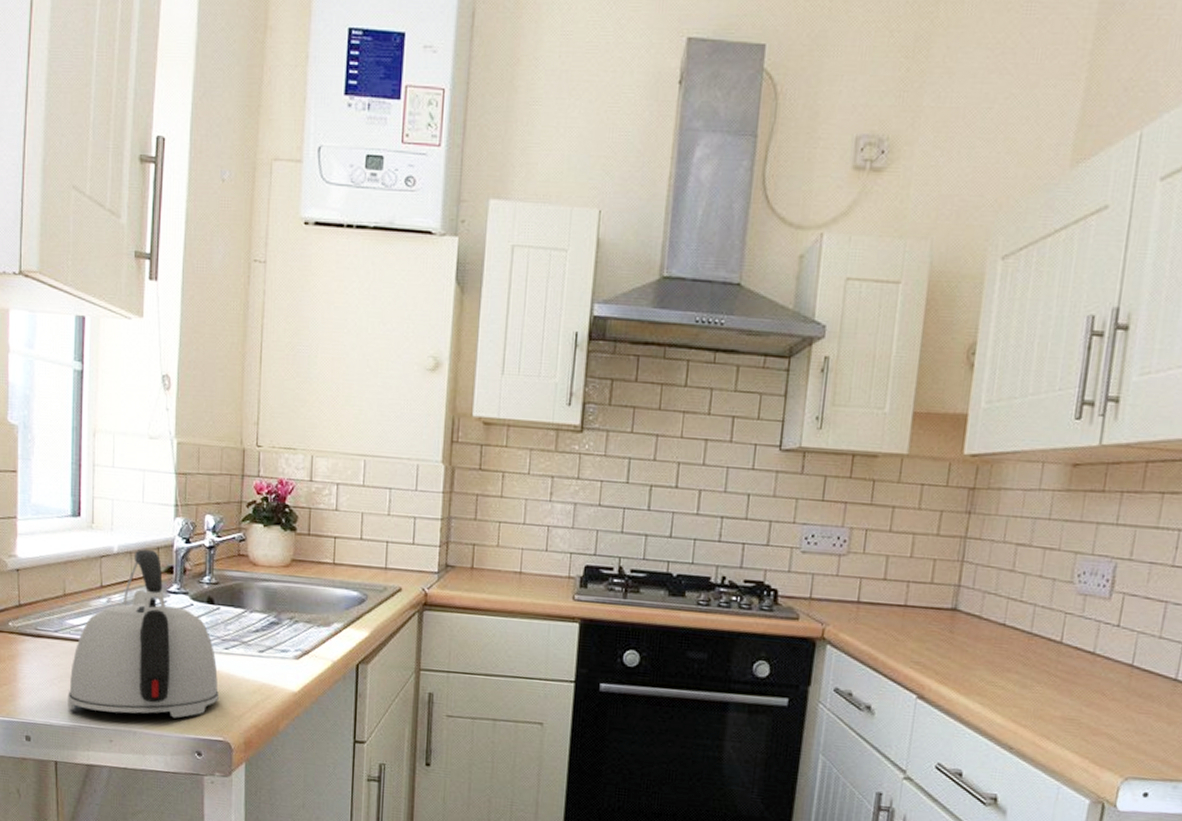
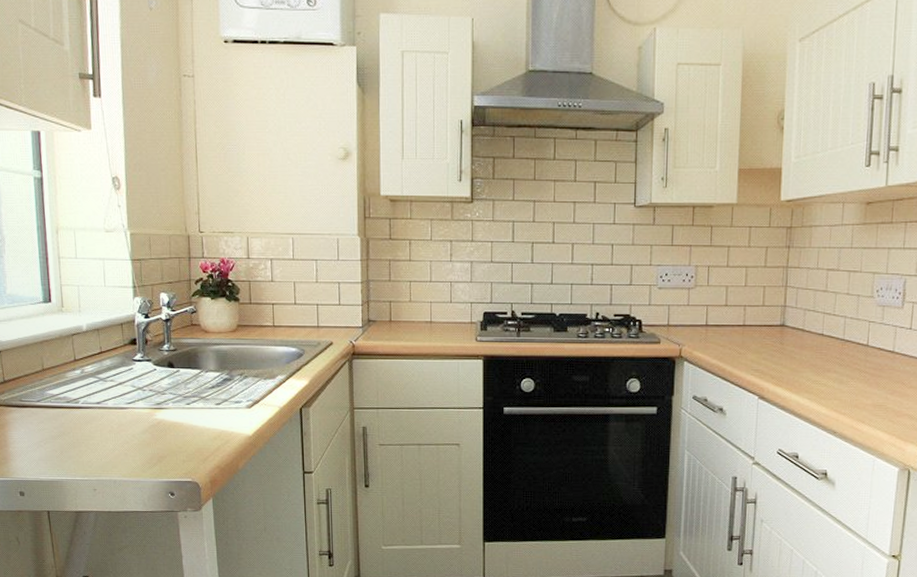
kettle: present [68,549,219,718] -> none [53,325,185,467]

